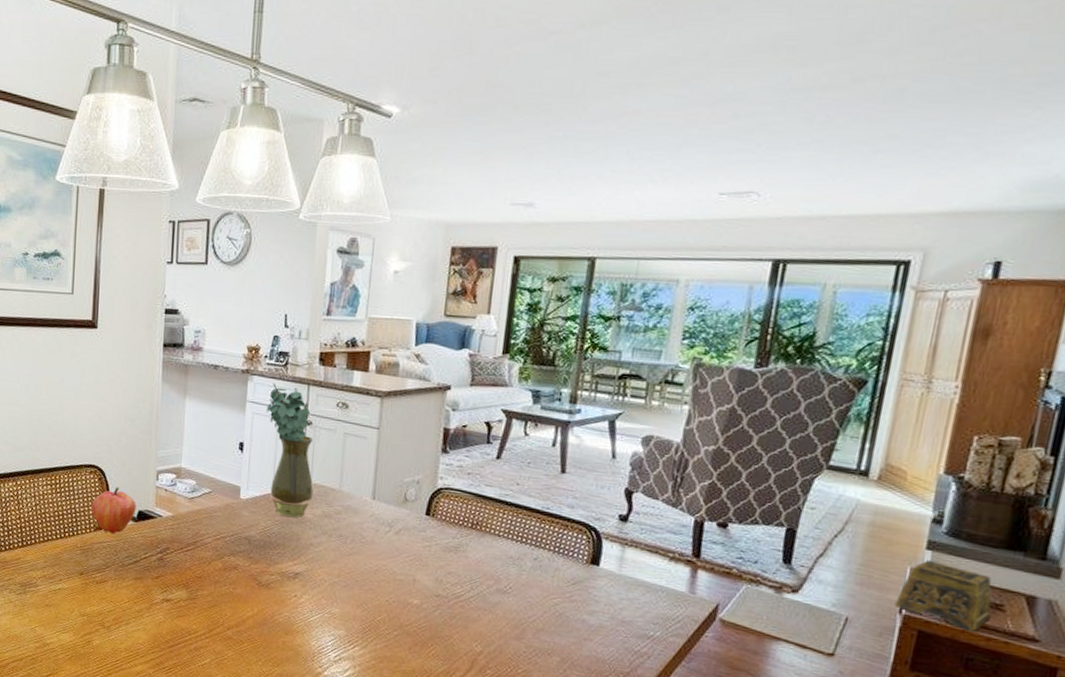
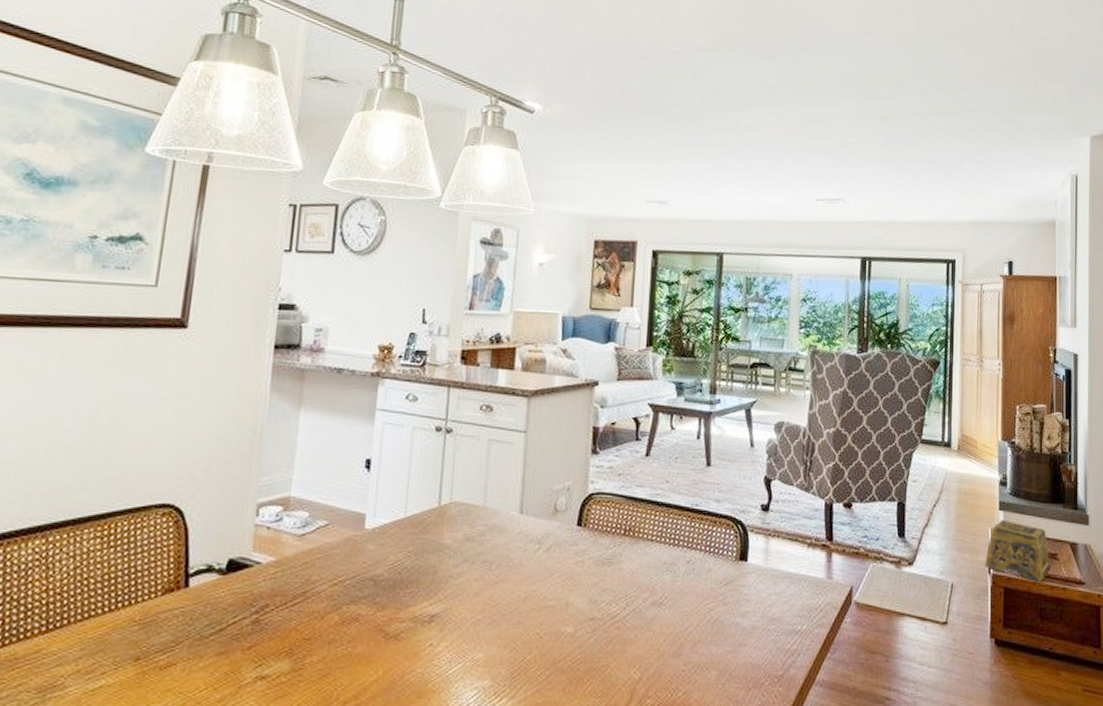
fruit: present [91,487,136,534] -> none [159,530,226,596]
vase: present [266,383,314,518] -> none [399,386,454,546]

